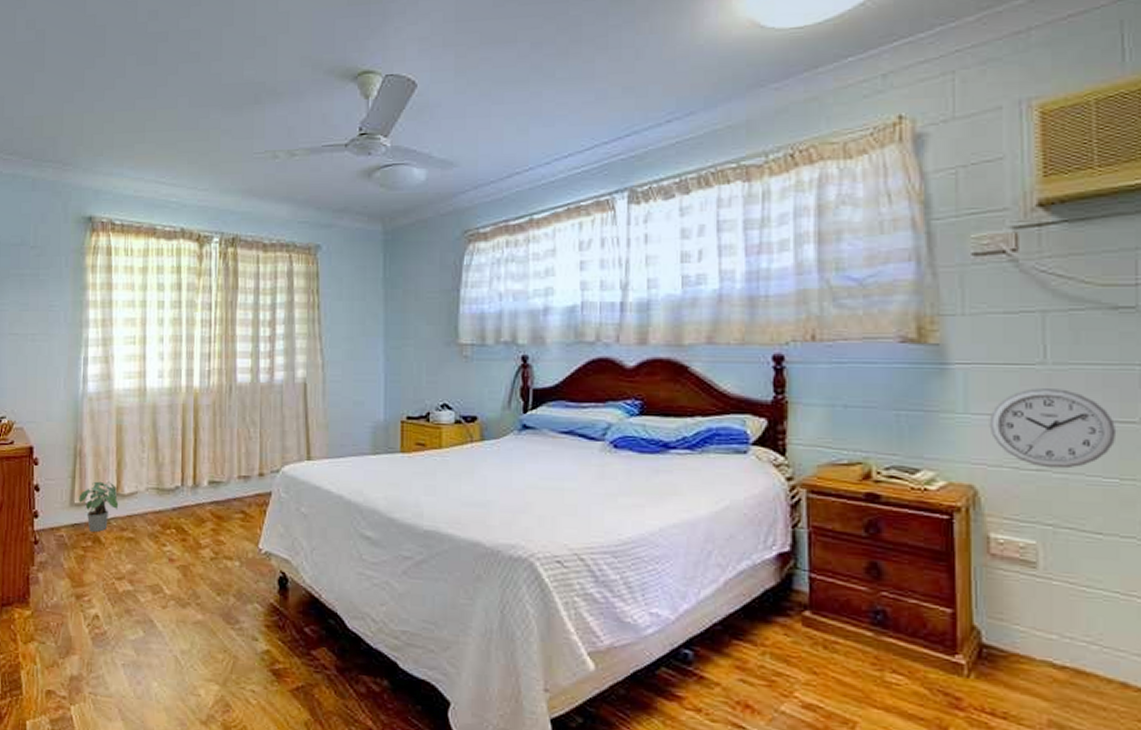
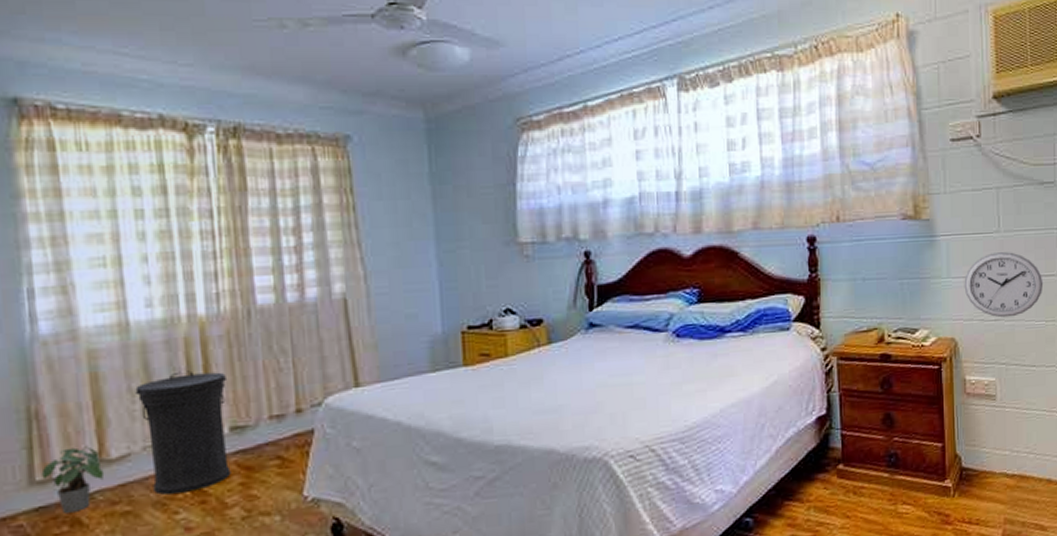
trash can: none [145,431,210,530] -> present [135,370,231,495]

